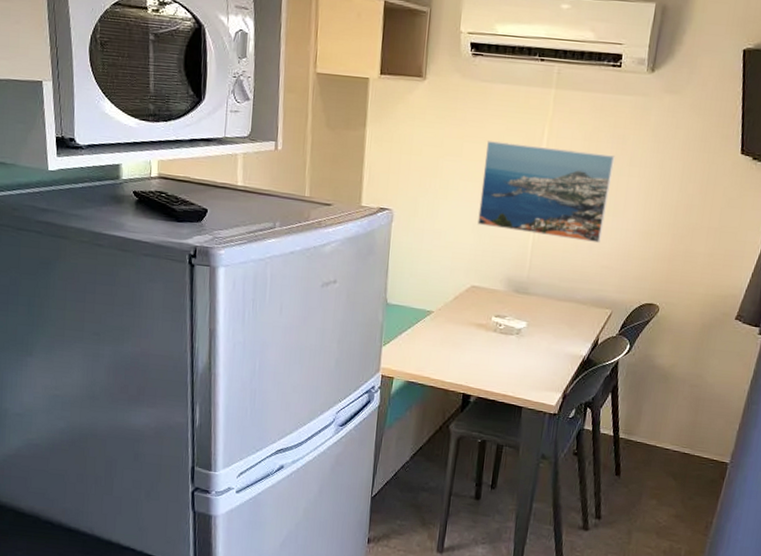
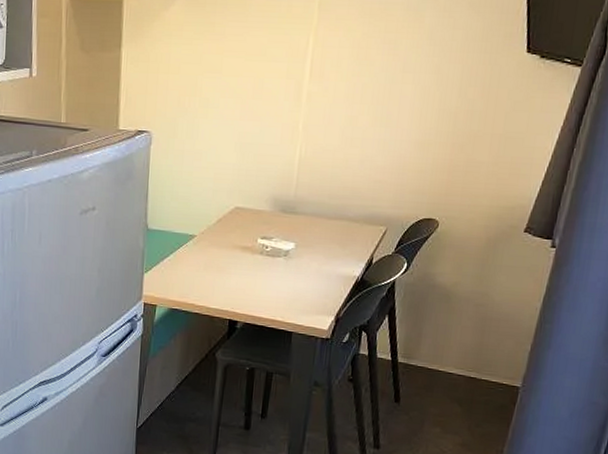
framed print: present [477,141,615,244] -> none [240,55,386,157]

